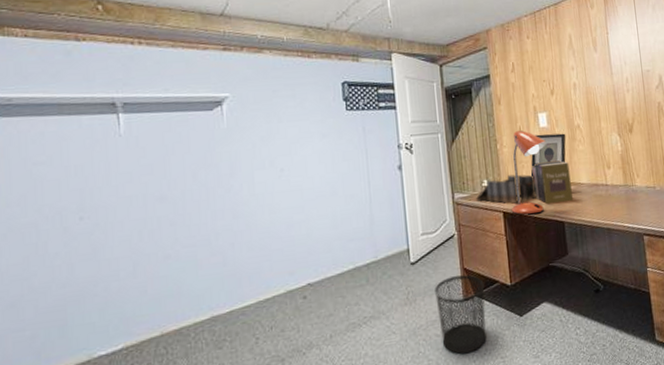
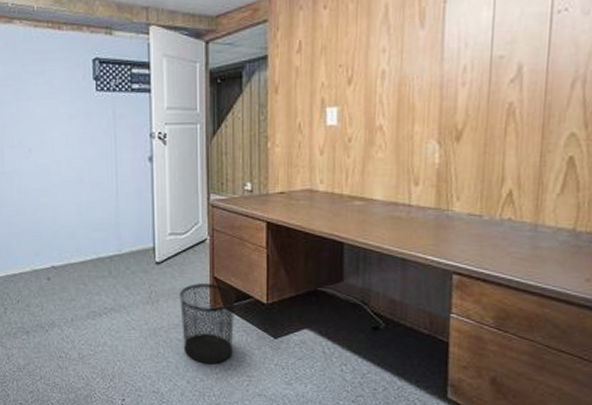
desk organizer: present [475,174,536,205] -> none [234,180,311,215]
desk lamp: present [511,131,547,216] -> none [277,128,334,229]
picture frame: present [530,133,566,176] -> none [307,134,361,184]
books: present [532,160,573,204] -> none [309,168,360,219]

